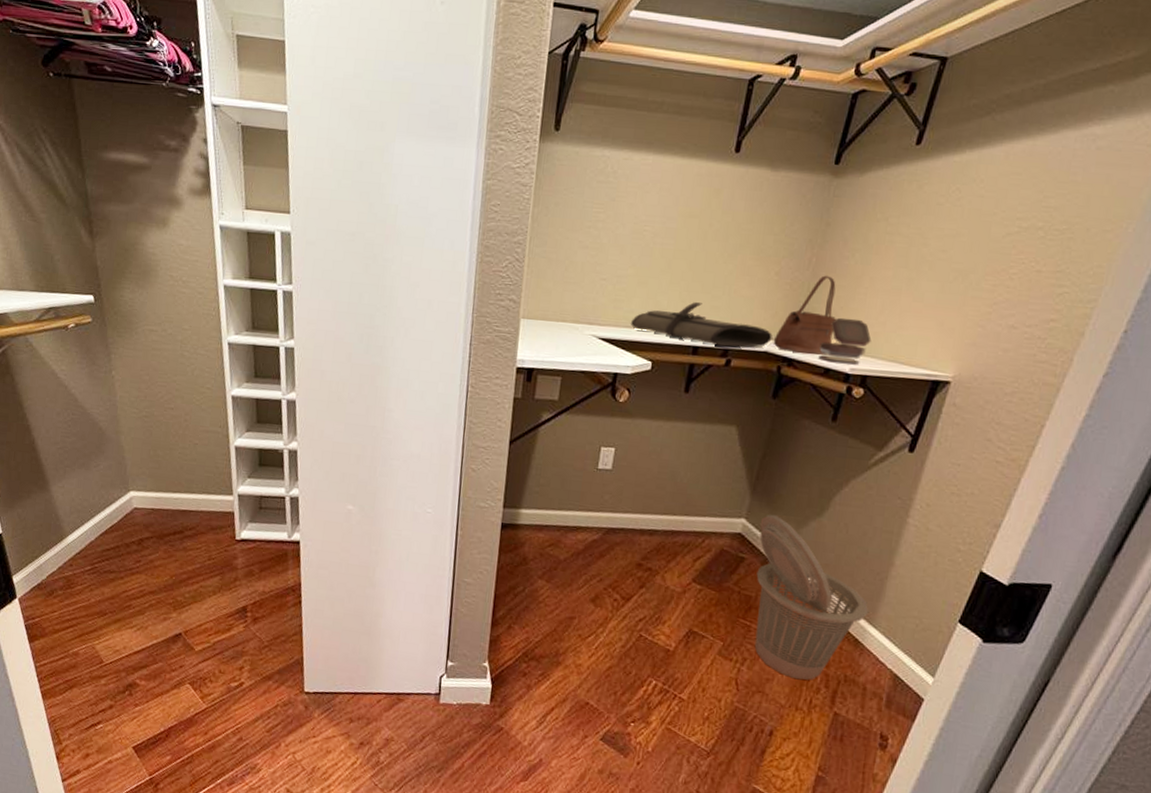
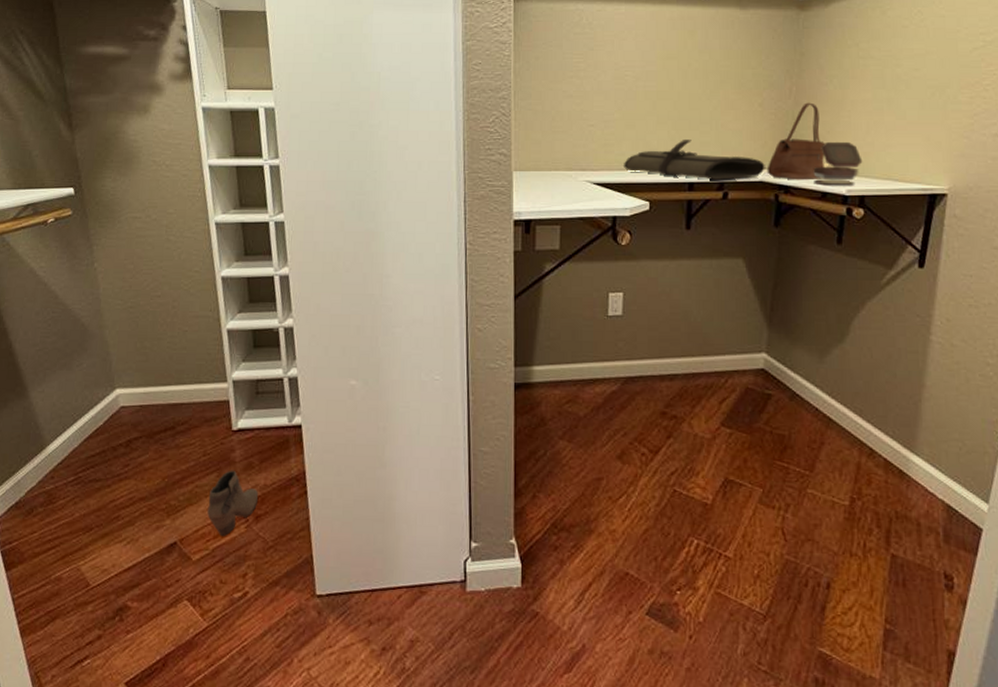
boot: none [210,575,257,633] -> present [207,470,258,536]
laundry basket: present [754,514,869,680] -> none [782,345,909,522]

